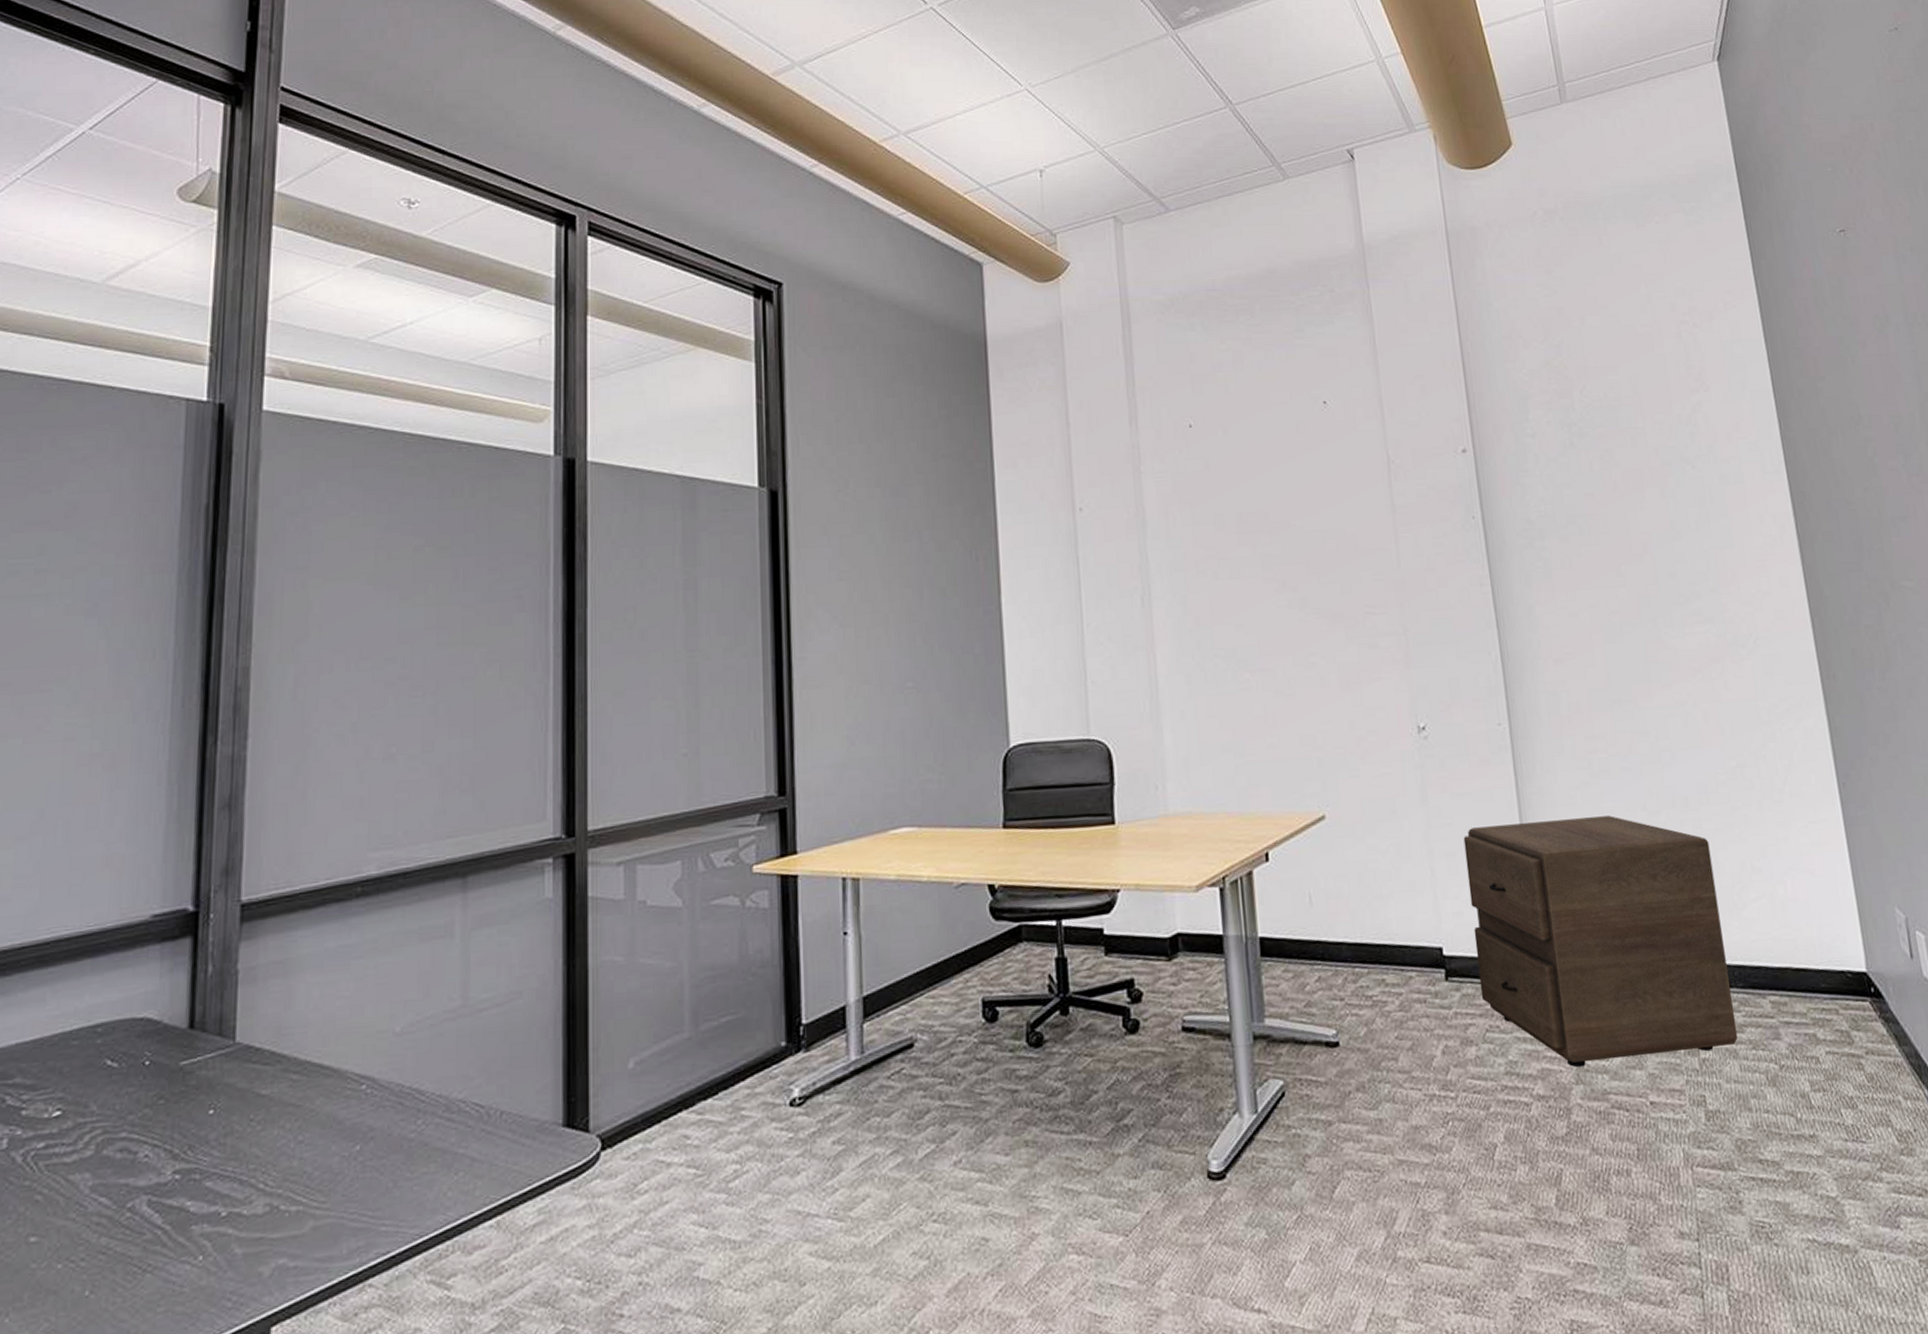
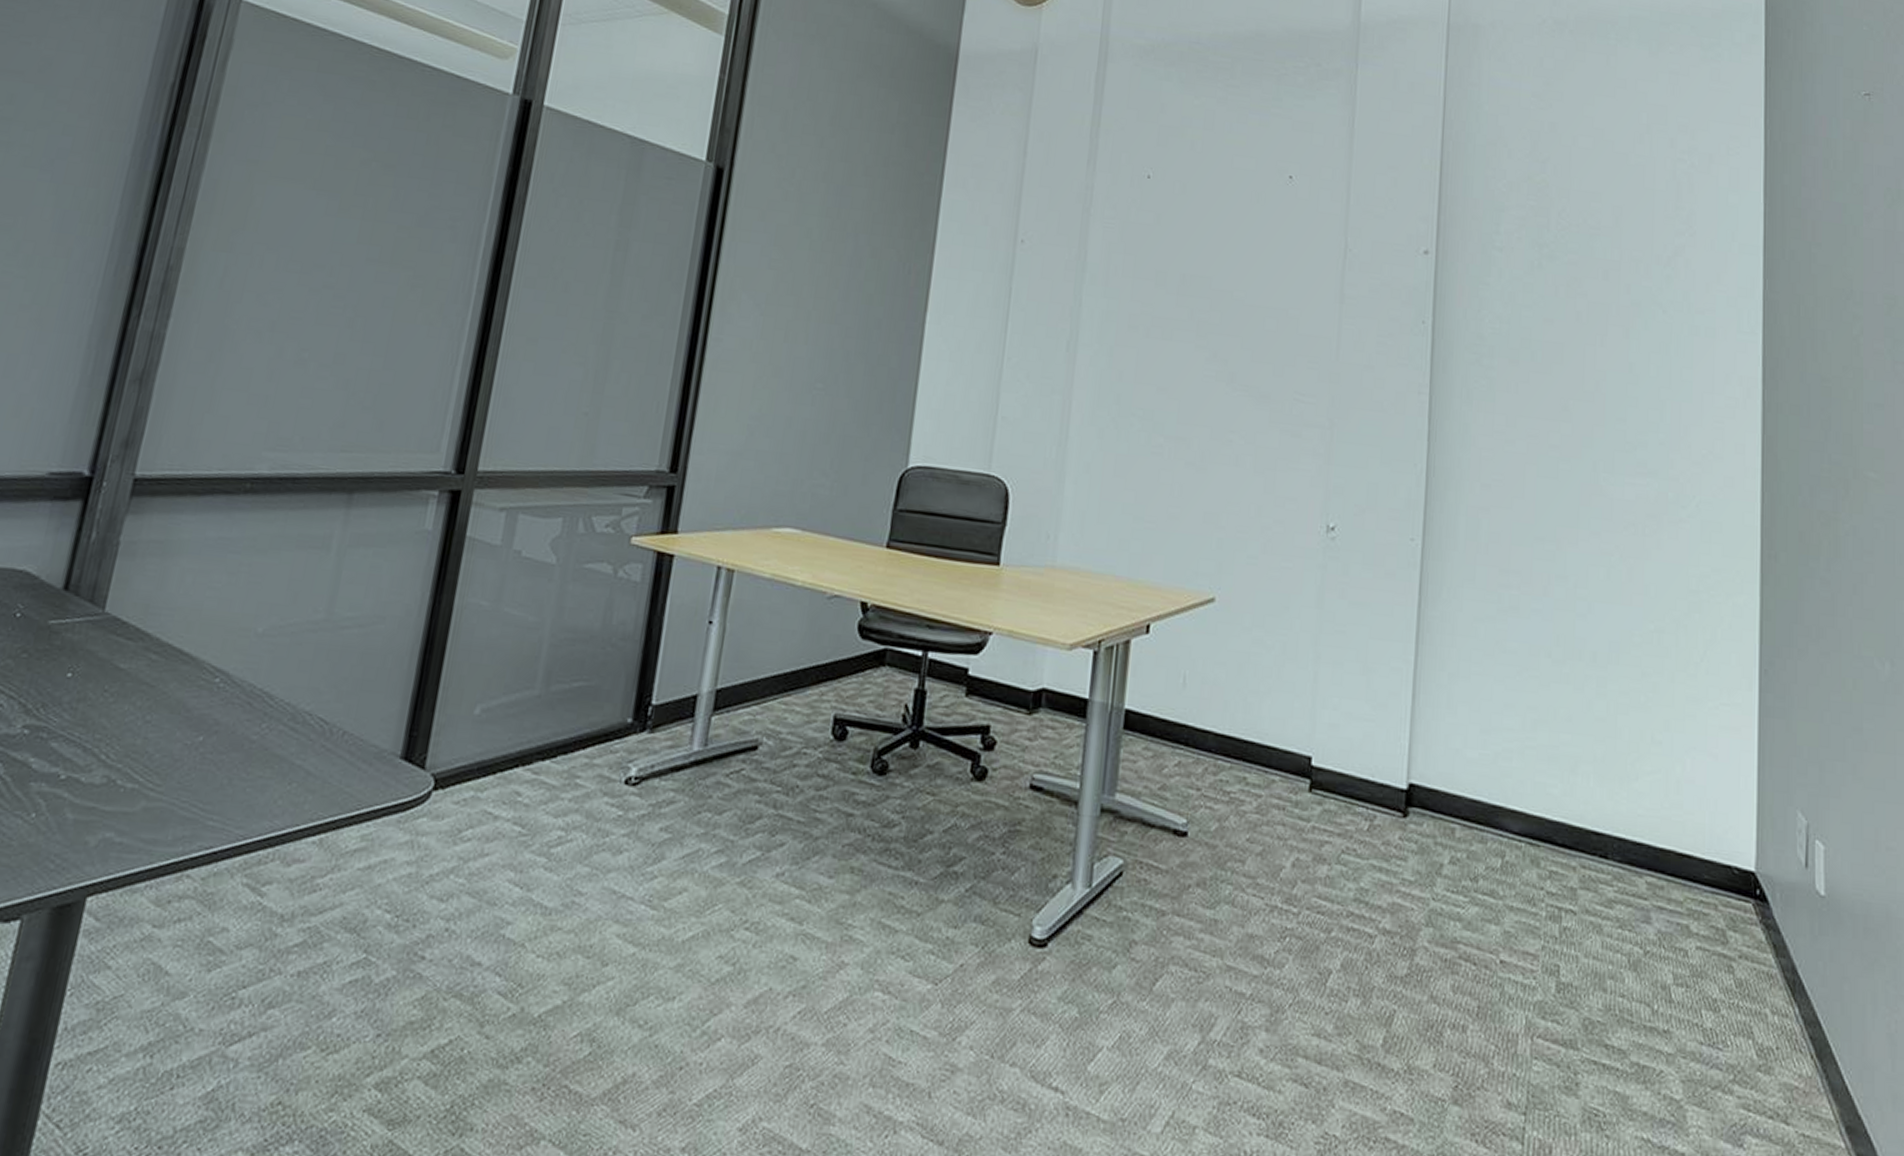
filing cabinet: present [1463,815,1739,1068] -> none [1343,640,1611,920]

